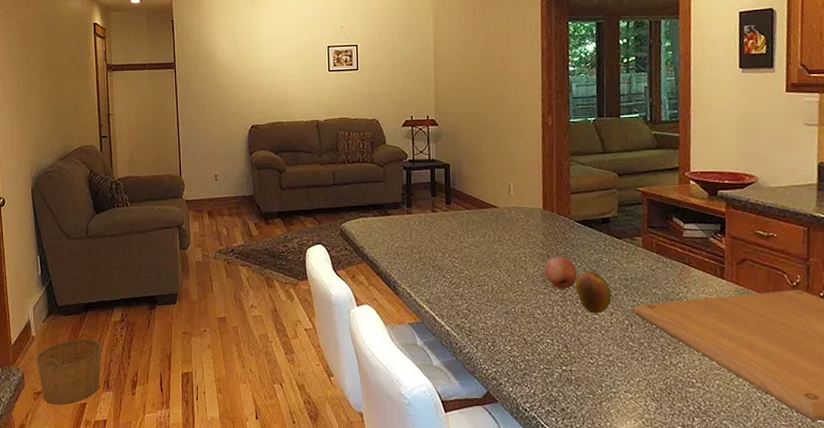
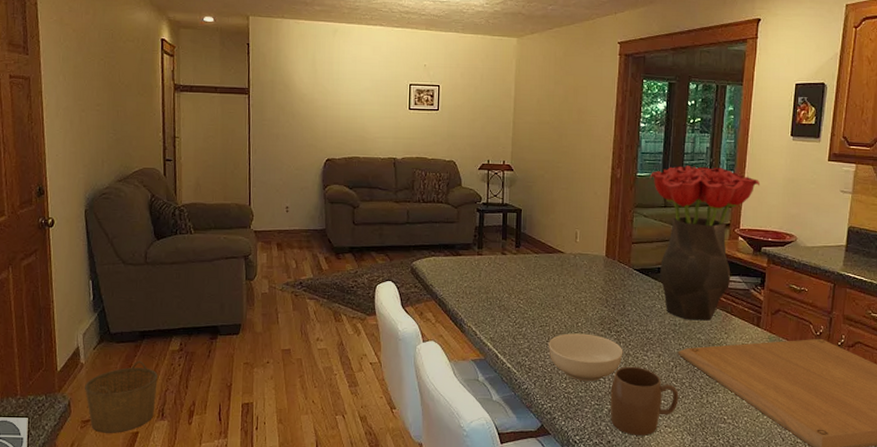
bowl: none [488,292,571,344] -> present [548,333,623,382]
fruit: present [544,256,577,289] -> none [602,301,631,332]
mug: none [560,326,638,402] -> present [610,366,679,436]
fruit: present [574,270,612,314] -> none [629,315,661,356]
bouquet: none [584,107,710,274] -> present [649,165,761,321]

